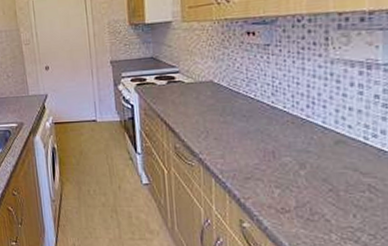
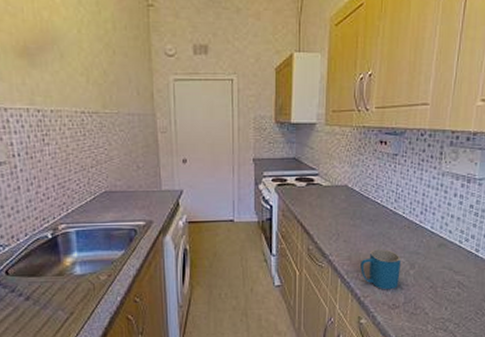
mug: none [236,147,288,192] -> present [360,249,401,290]

